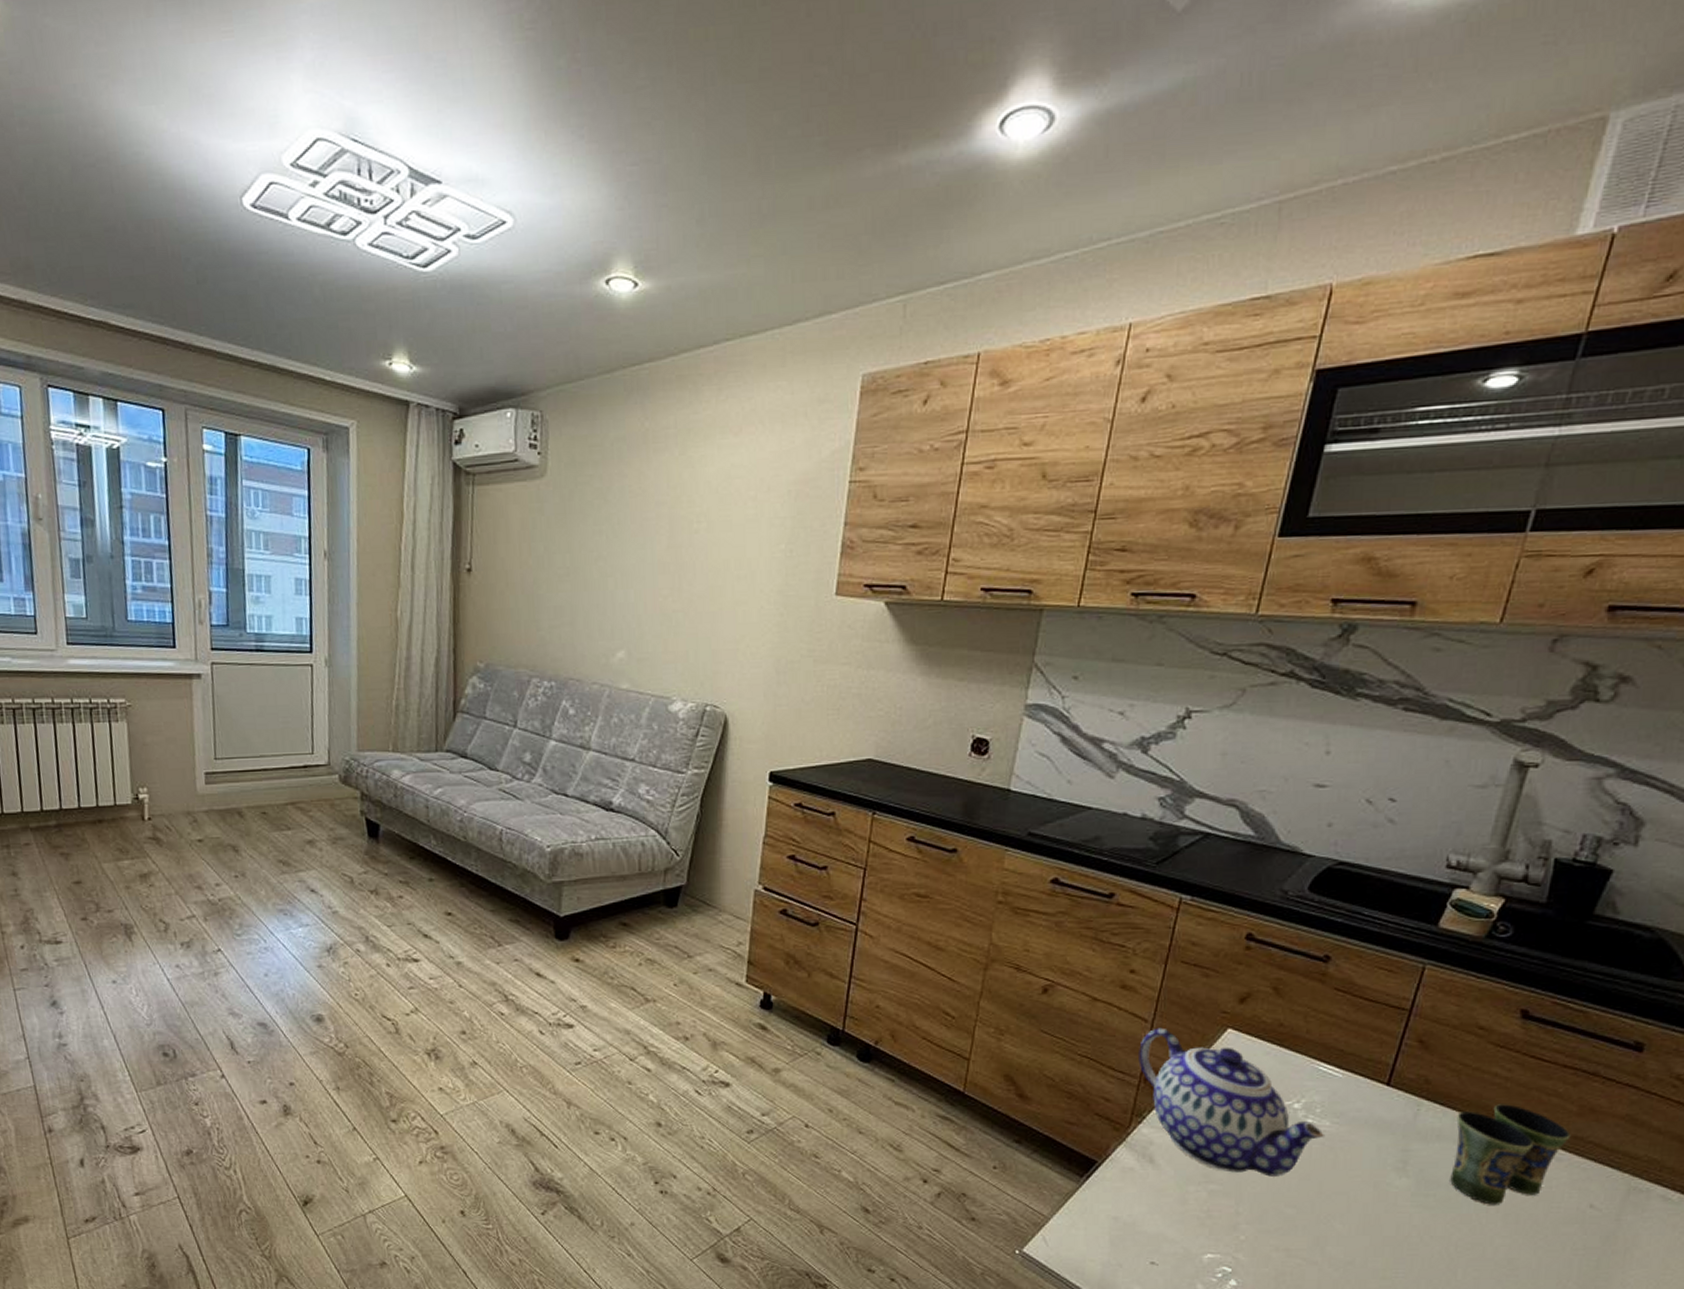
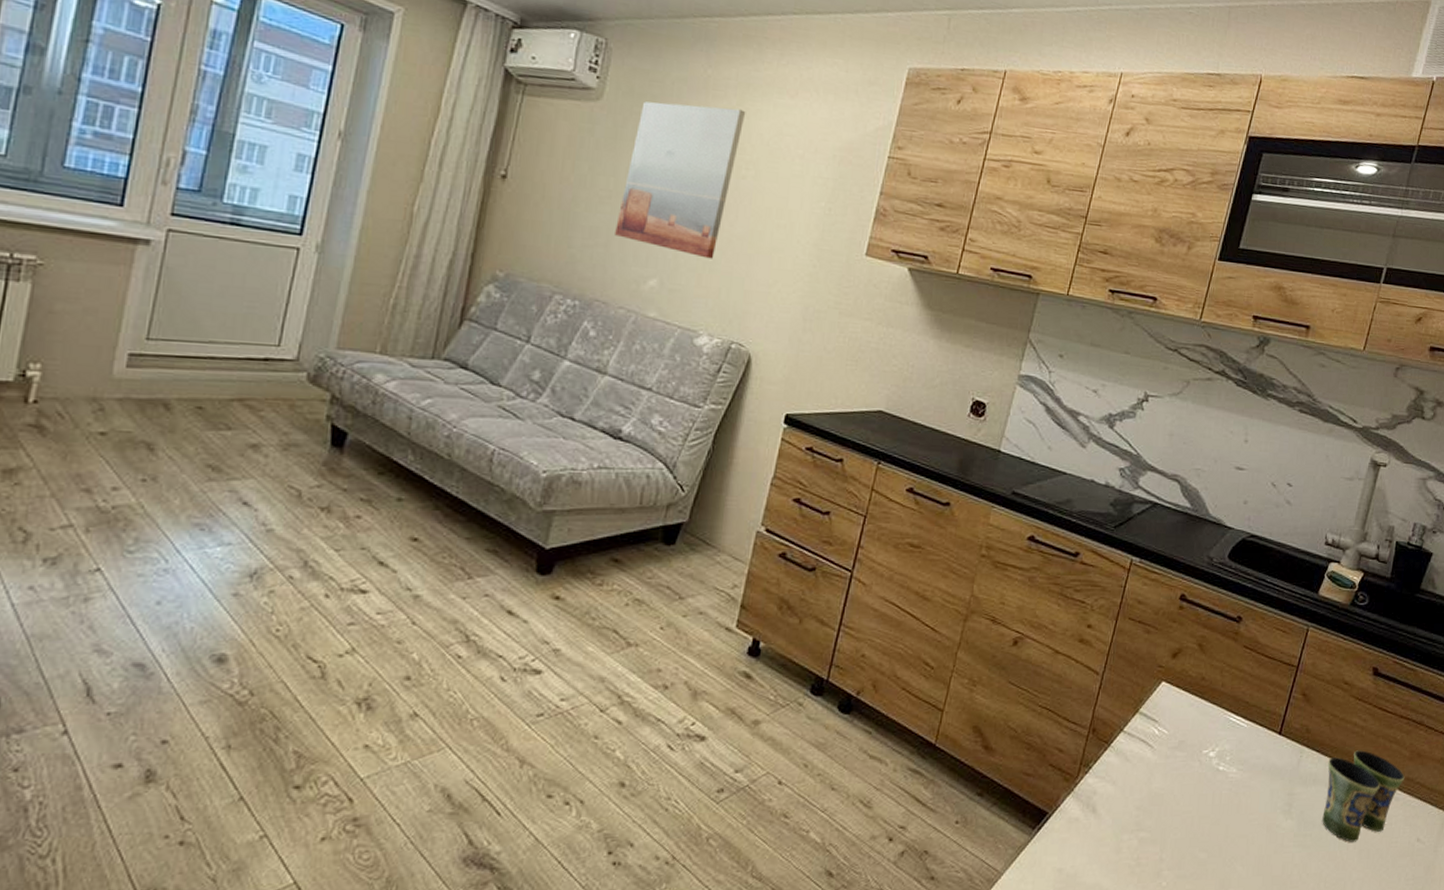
wall art: none [578,459,690,623] -> present [615,101,746,259]
teapot: present [1138,1027,1324,1177] -> none [1089,680,1232,823]

